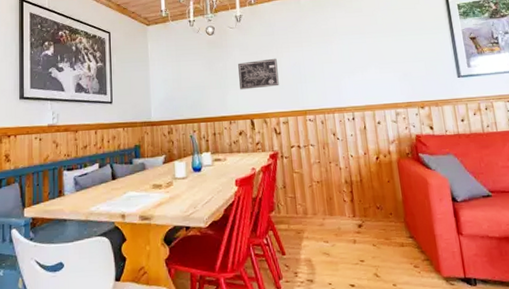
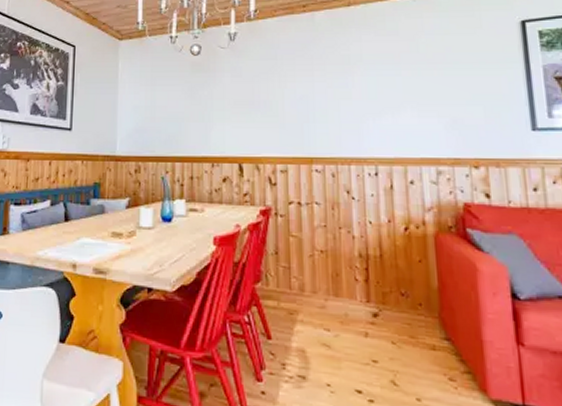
wall art: present [238,58,279,90] -> none [228,89,279,126]

